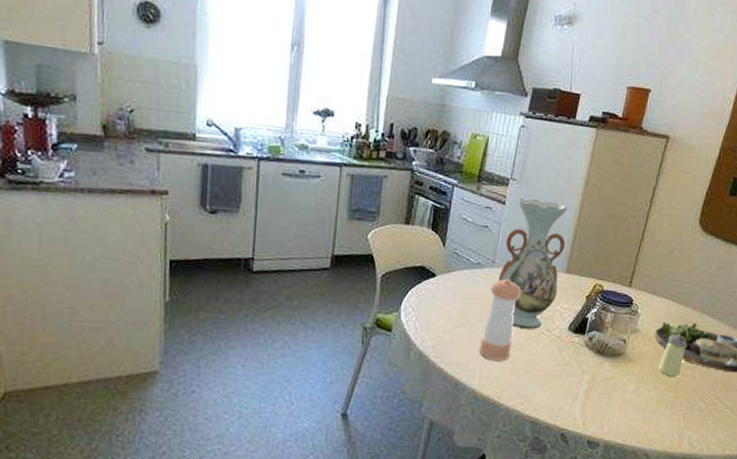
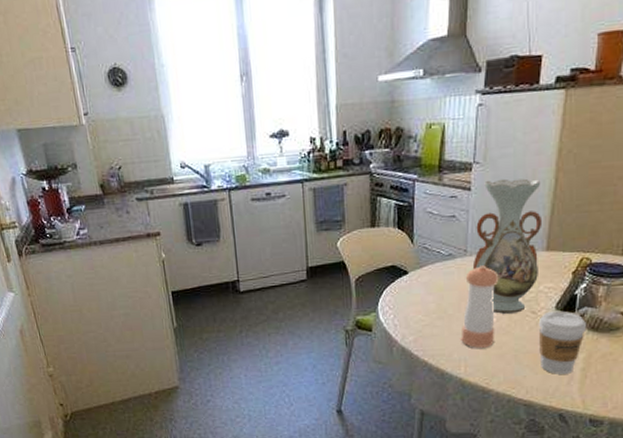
coffee cup: none [550,331,593,394] -> present [538,311,586,374]

